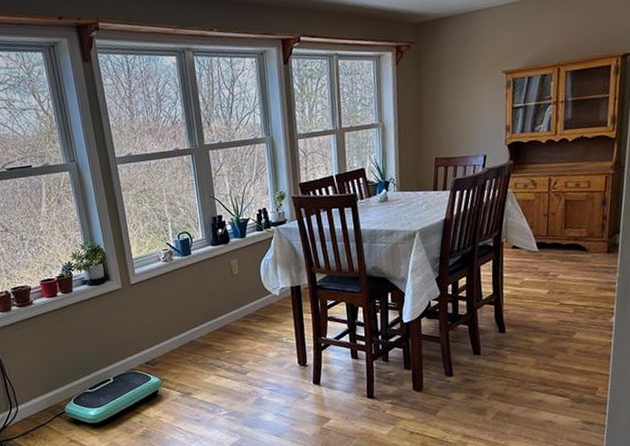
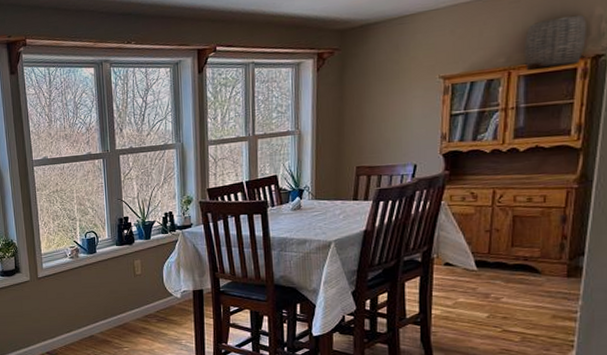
woven basket: none [569,16,617,68] -> present [524,15,586,71]

